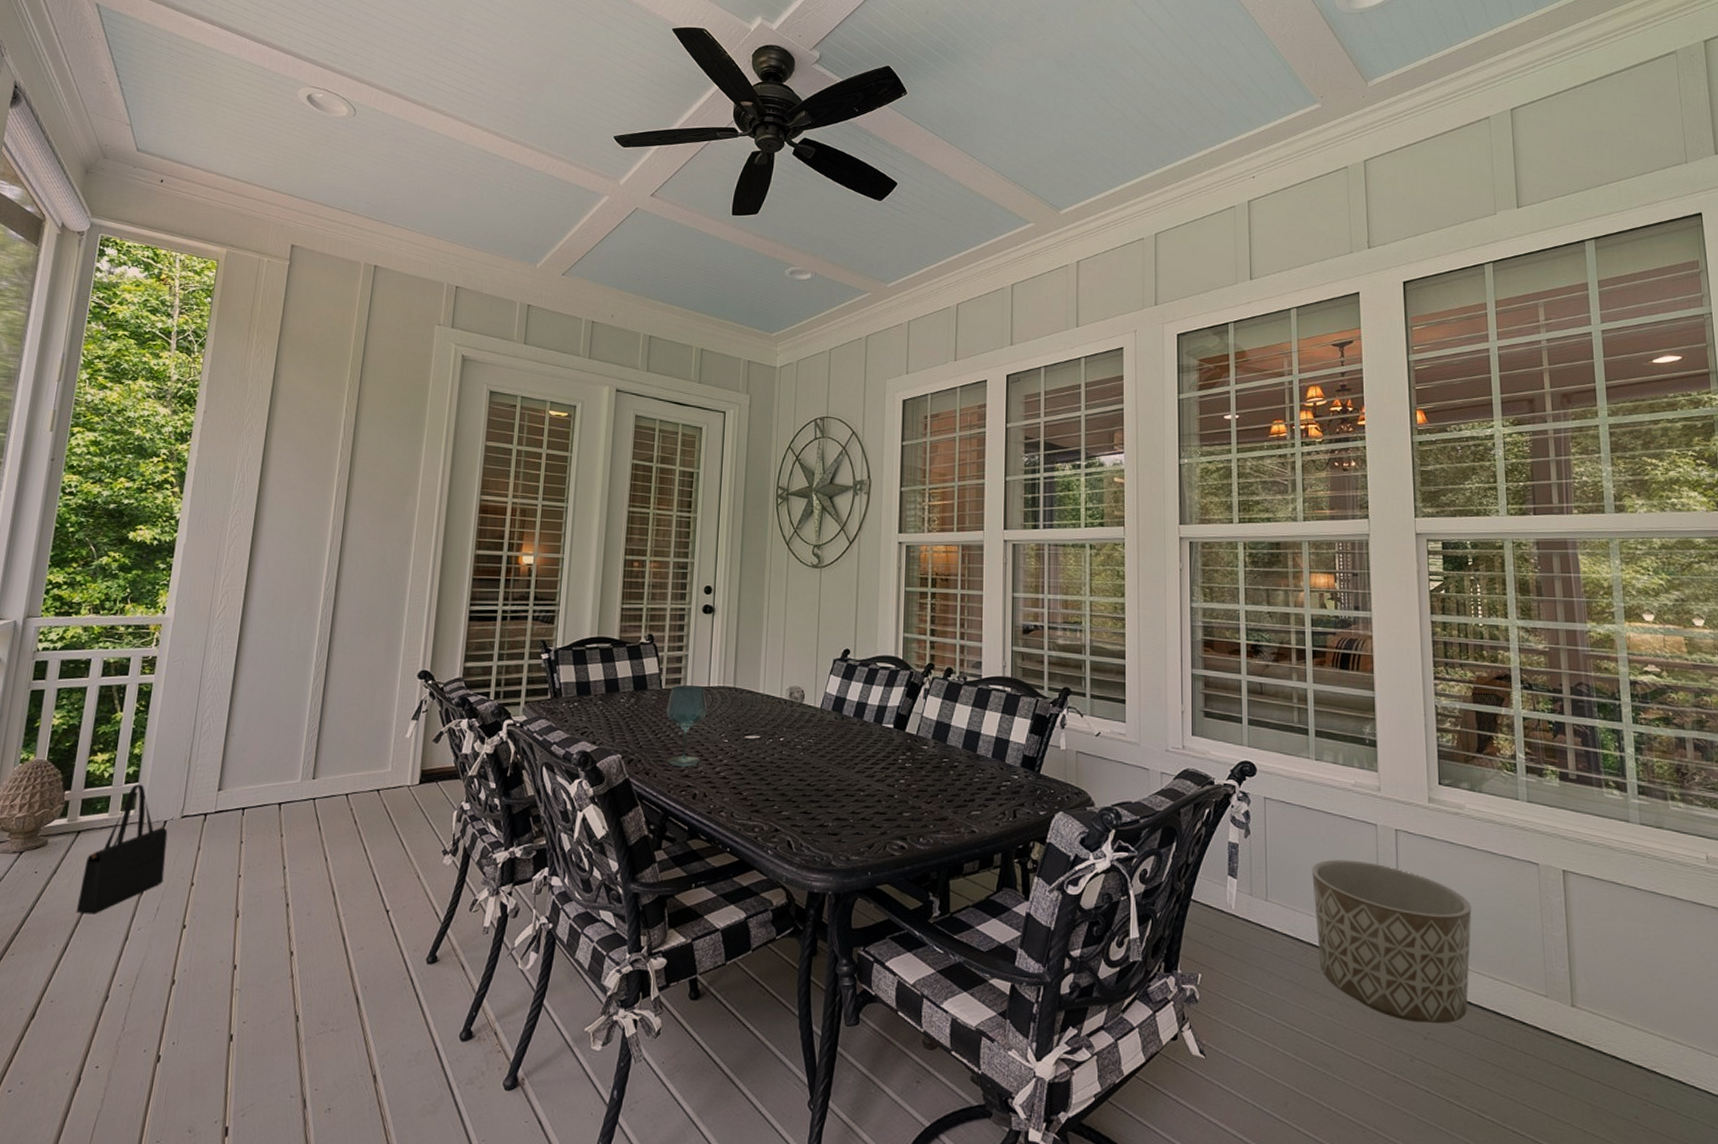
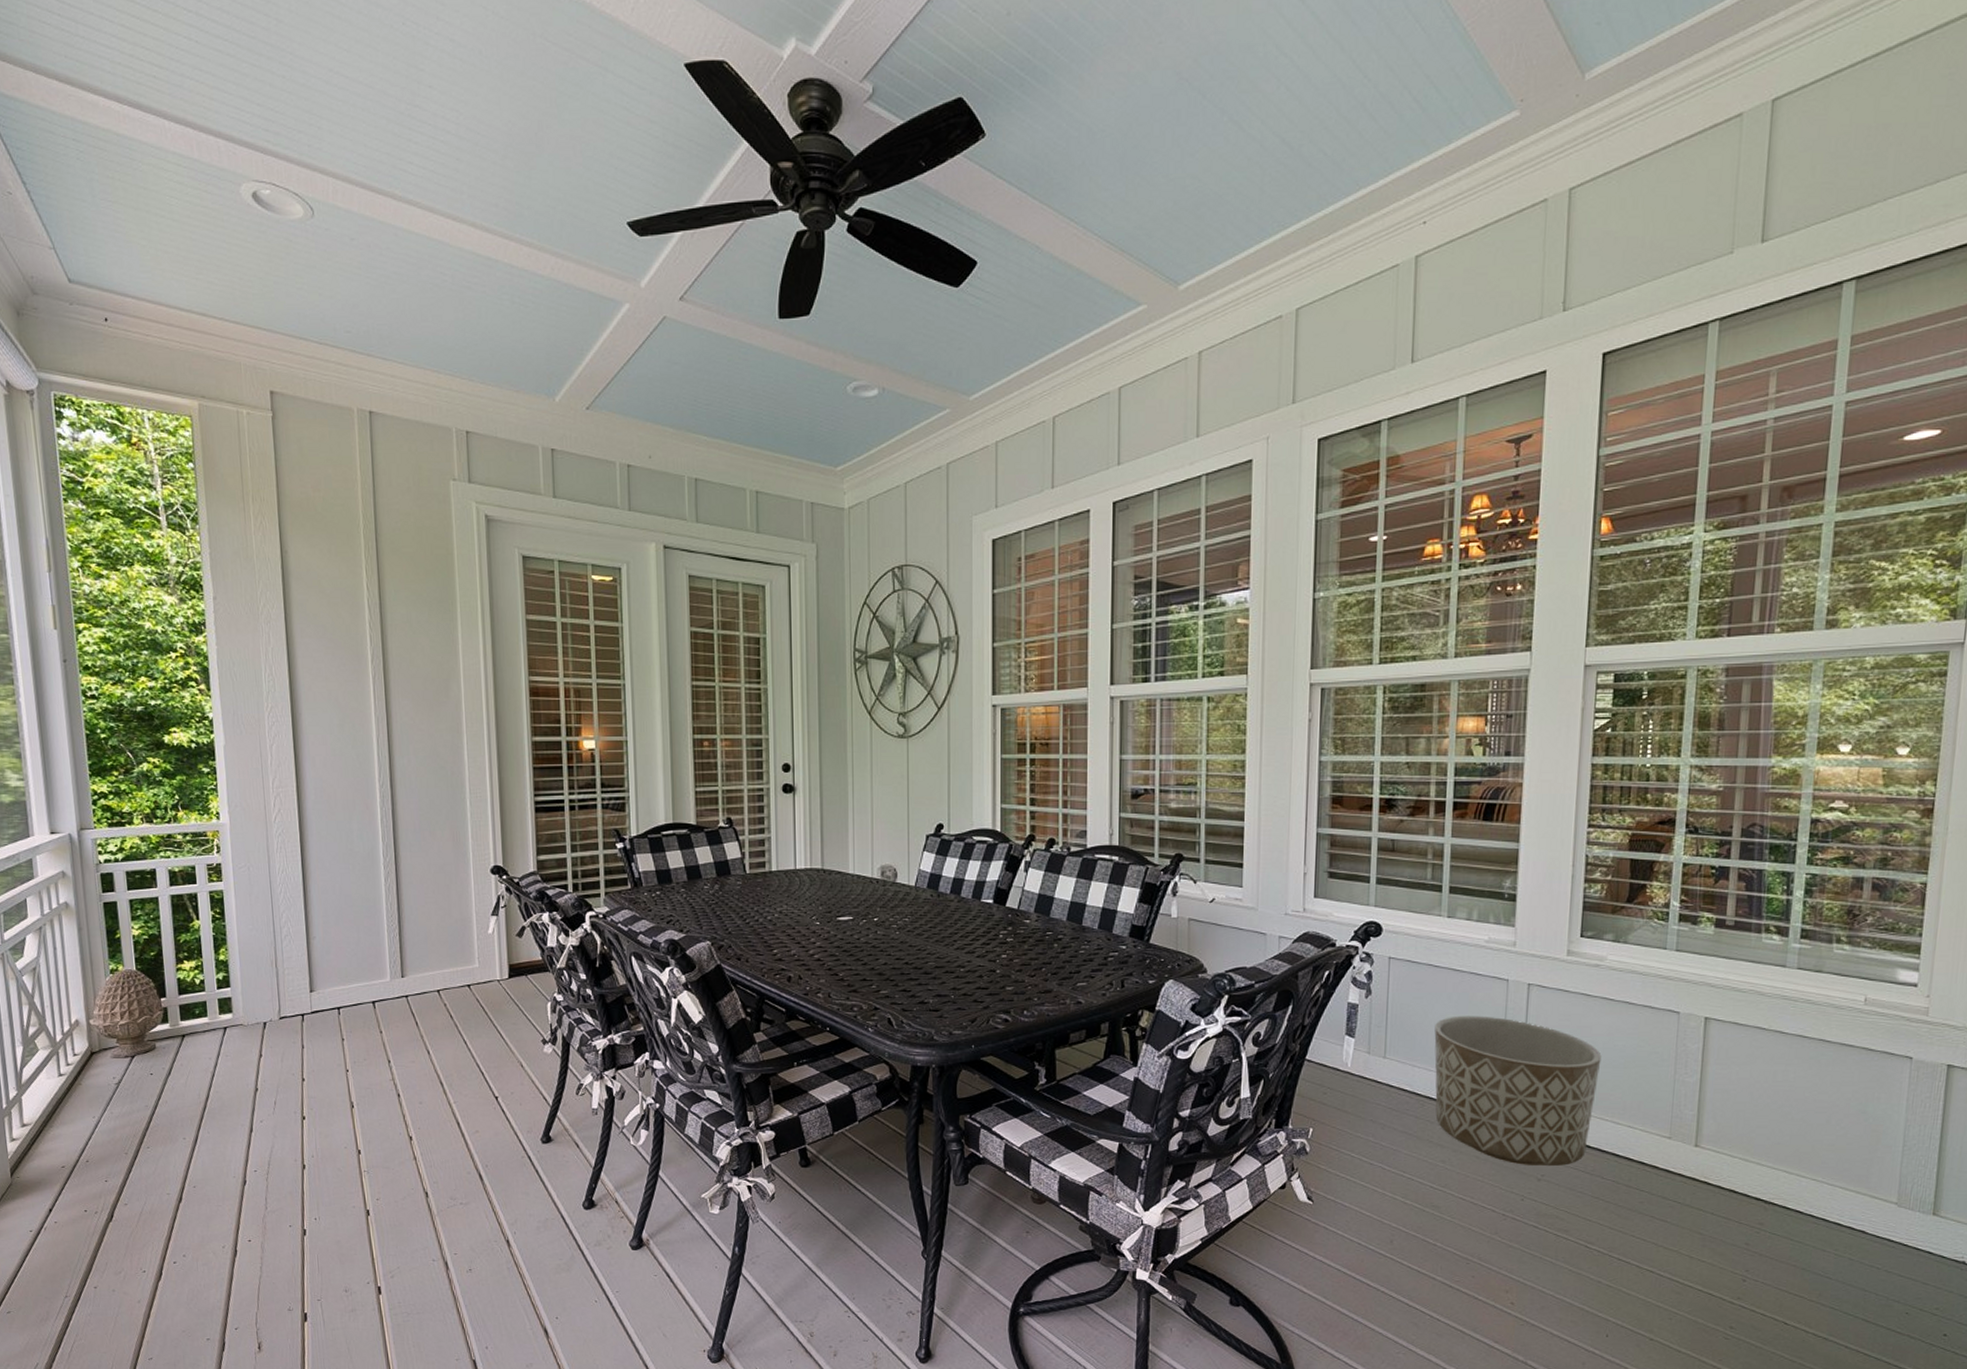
tote bag: present [75,784,168,914] -> none [196,989,275,1110]
wine glass: present [666,684,708,767] -> none [752,868,796,950]

